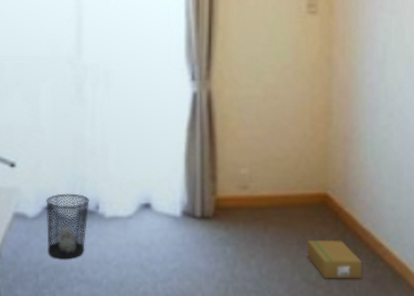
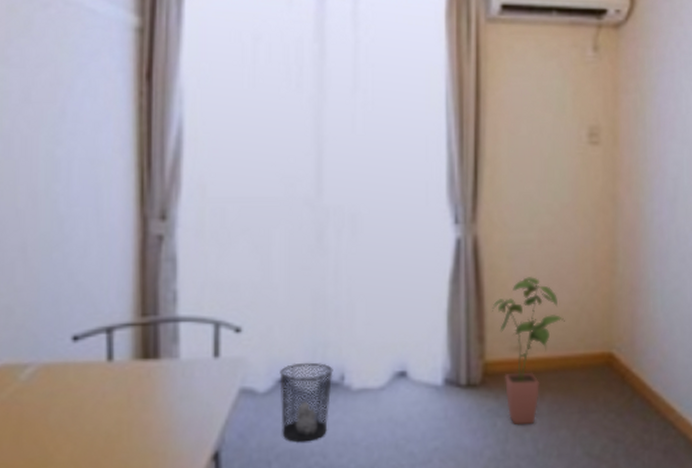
house plant: none [223,126,286,253] -> present [492,277,565,425]
box: present [308,239,362,279] -> none [590,406,652,452]

